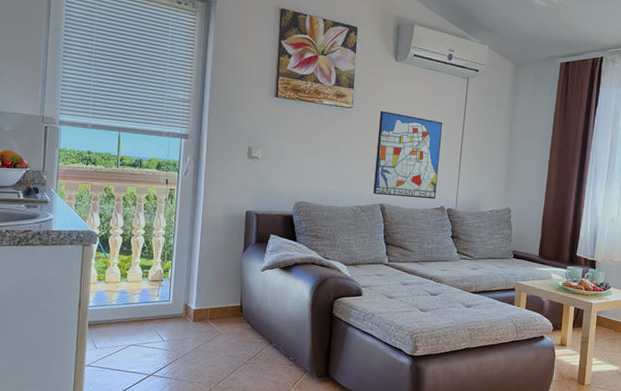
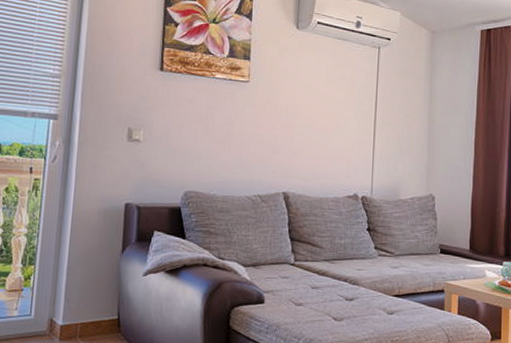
wall art: present [373,110,443,200] -> none [275,84,353,186]

